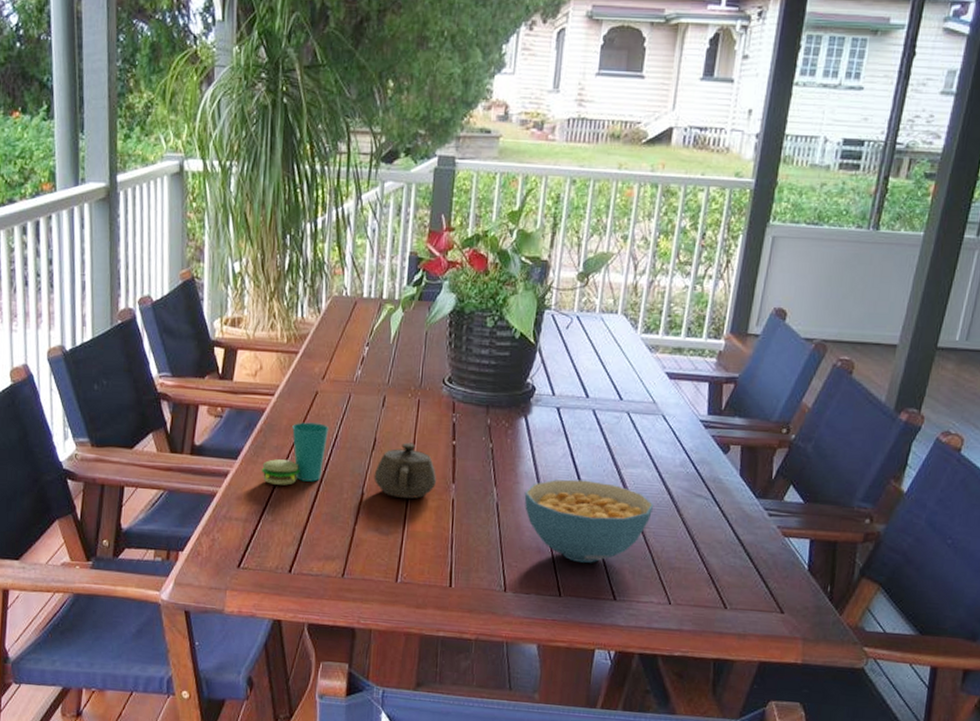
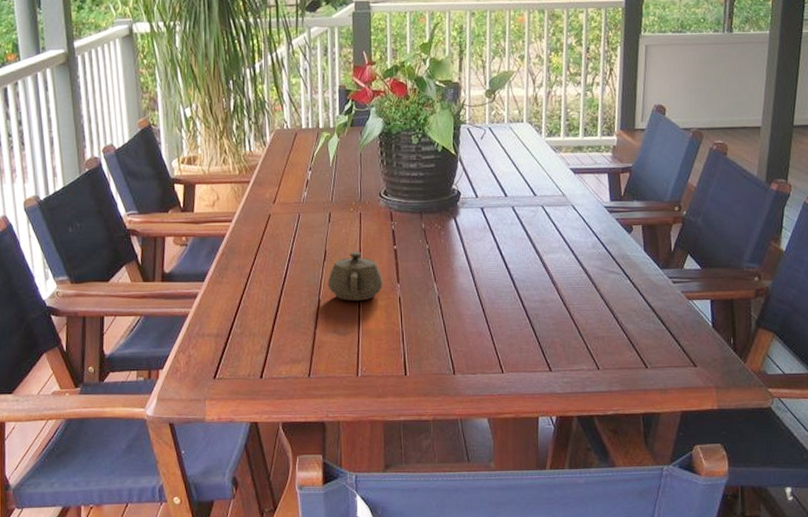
cup: present [261,422,330,485] -> none [226,242,284,301]
cereal bowl: present [524,479,654,563] -> none [461,268,575,341]

